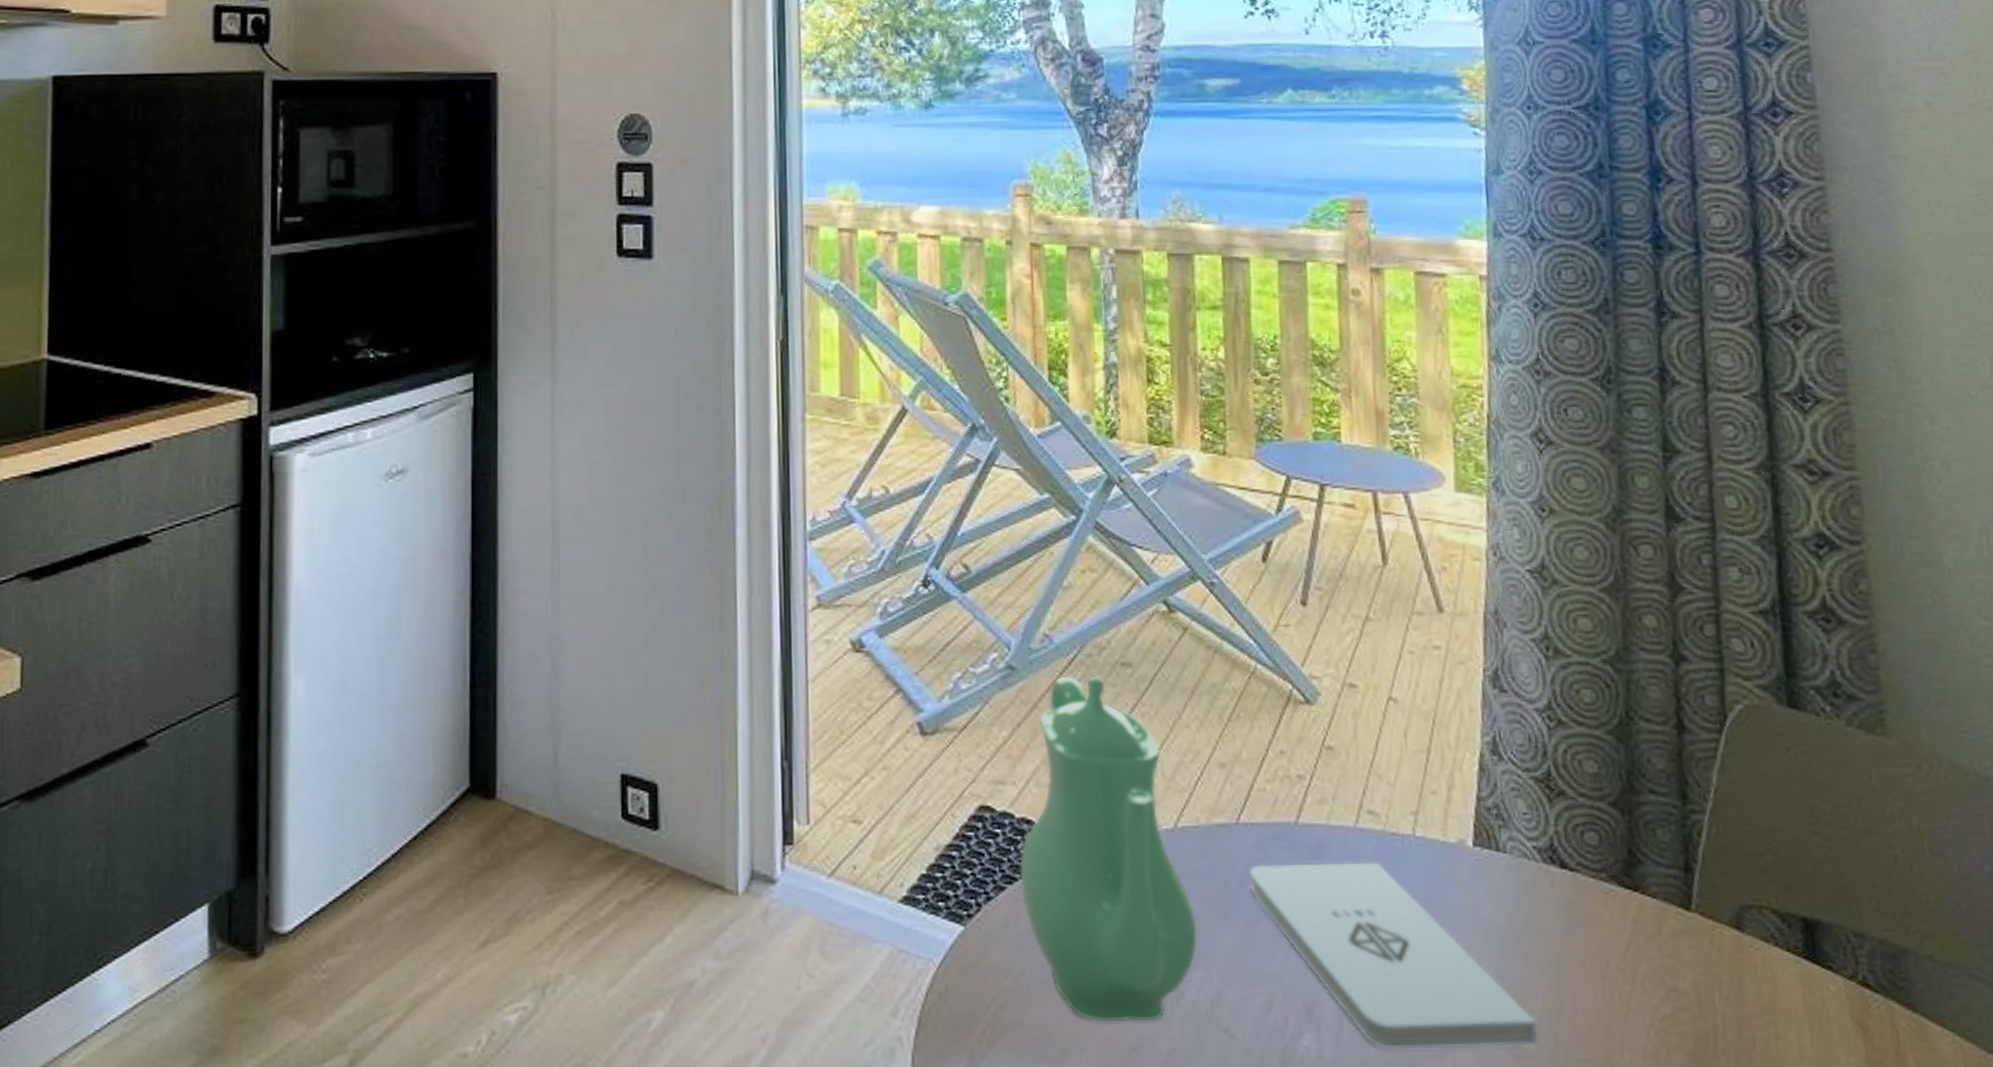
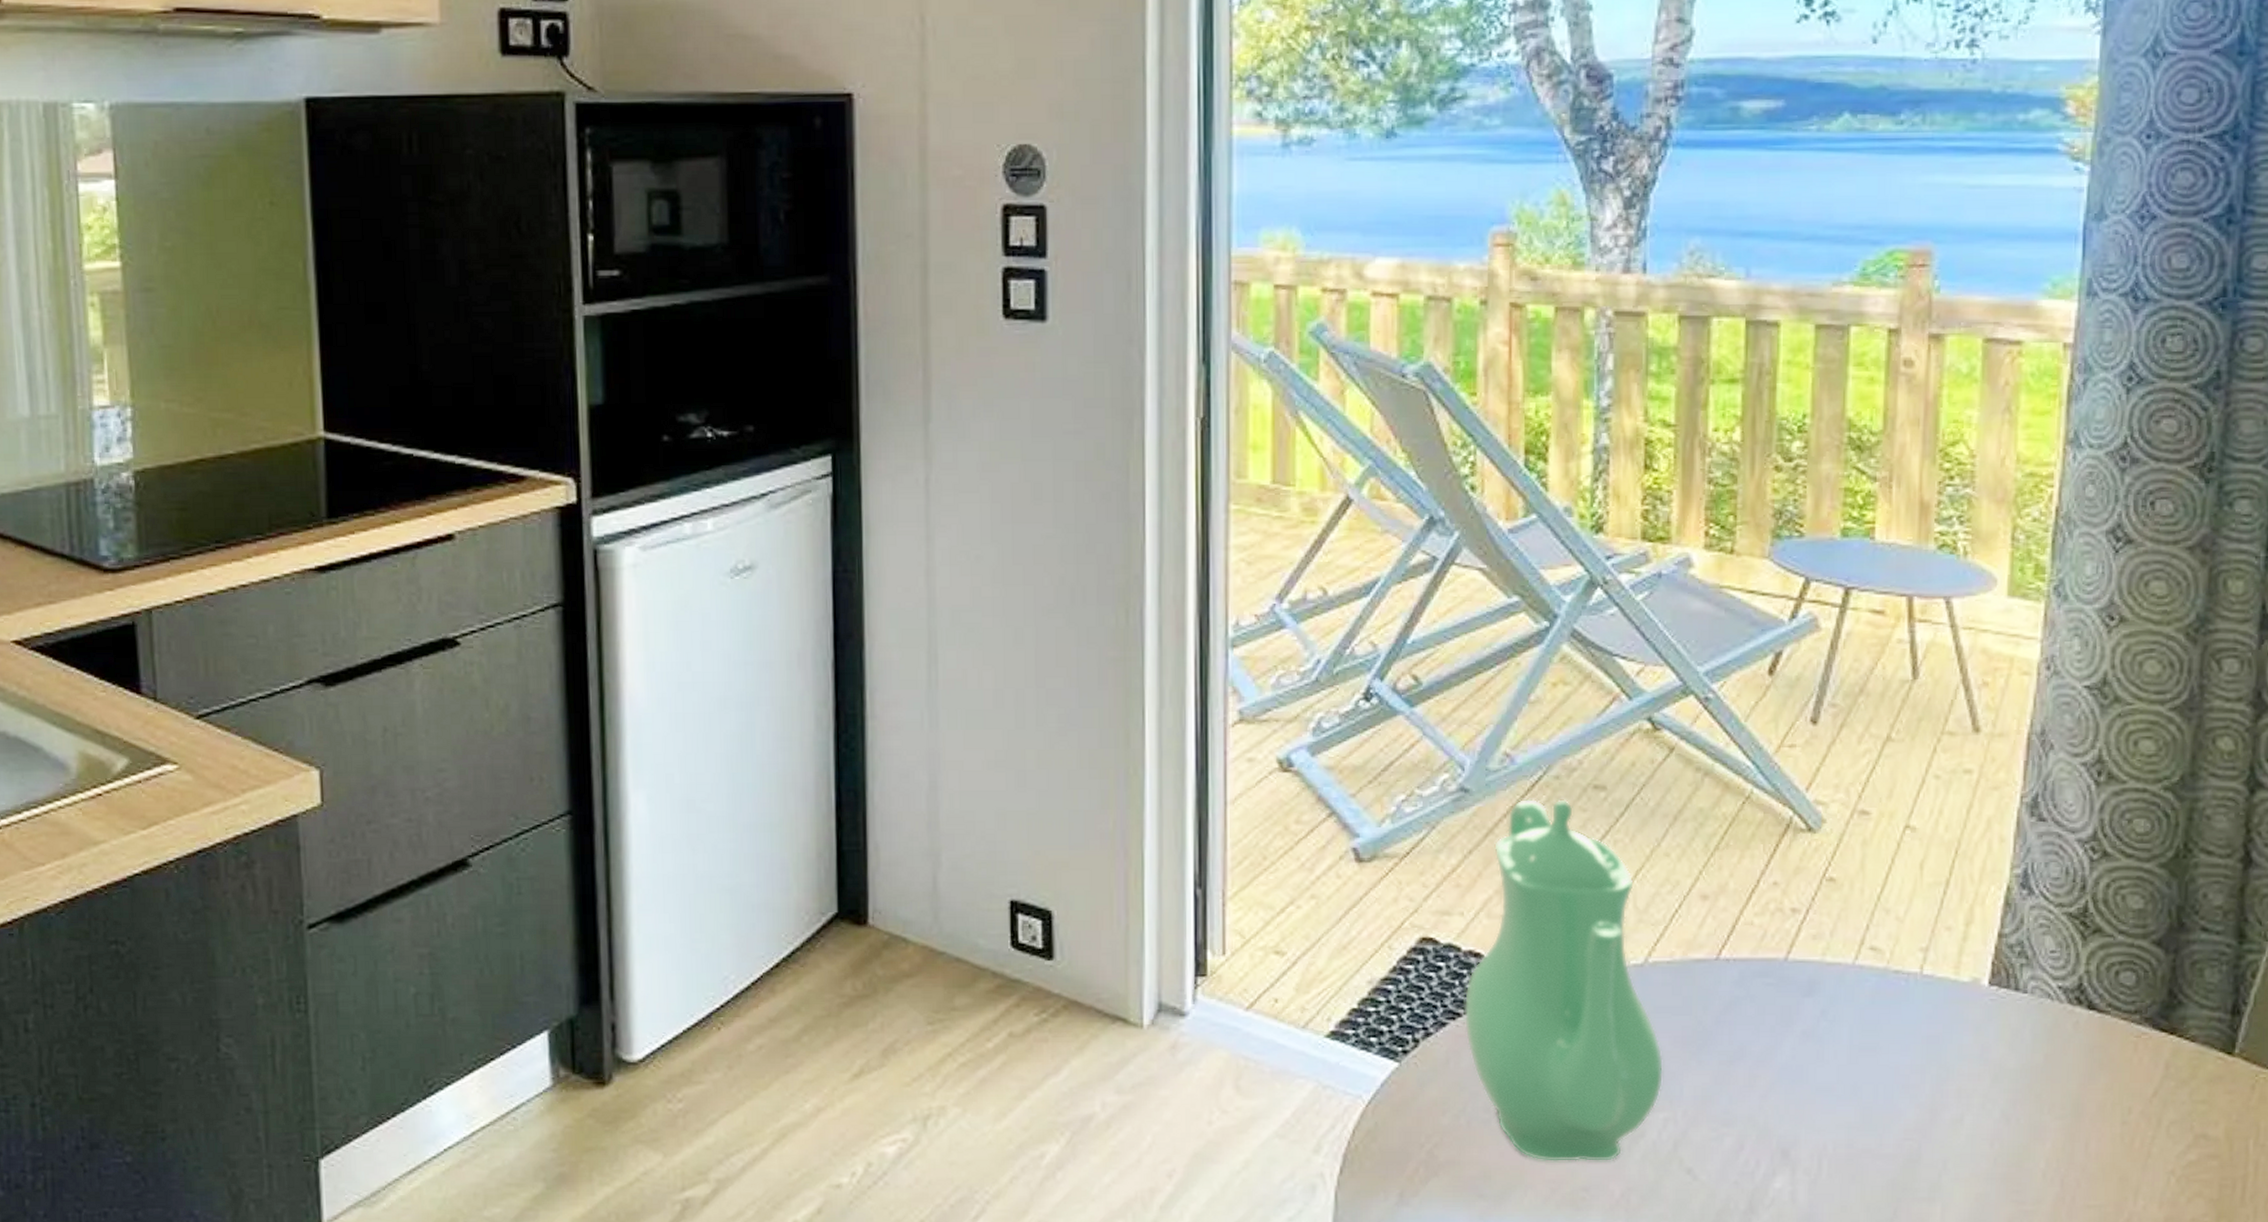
notepad: present [1248,861,1539,1051] -> none [1726,1000,2043,1194]

